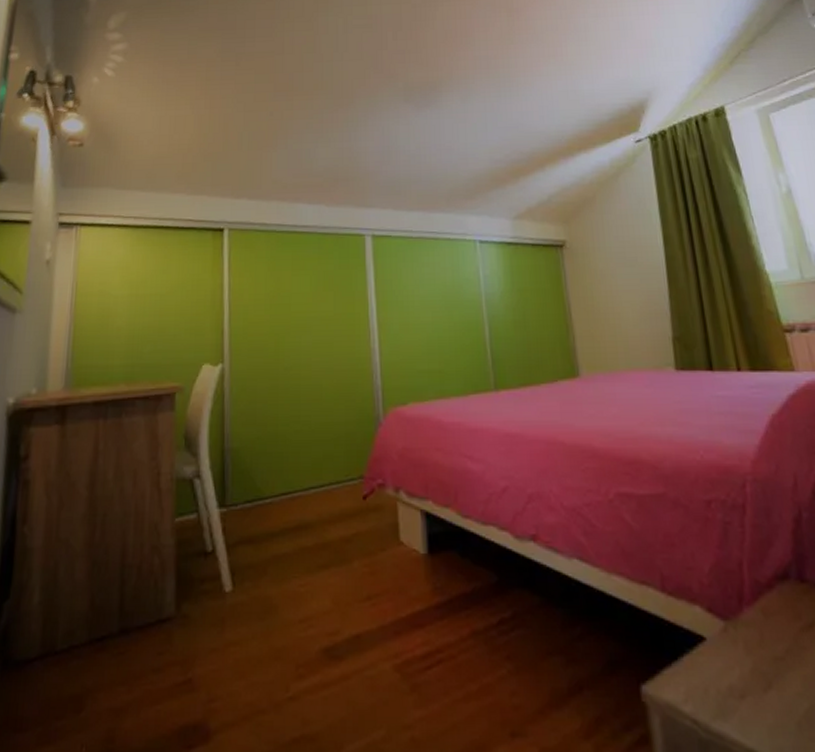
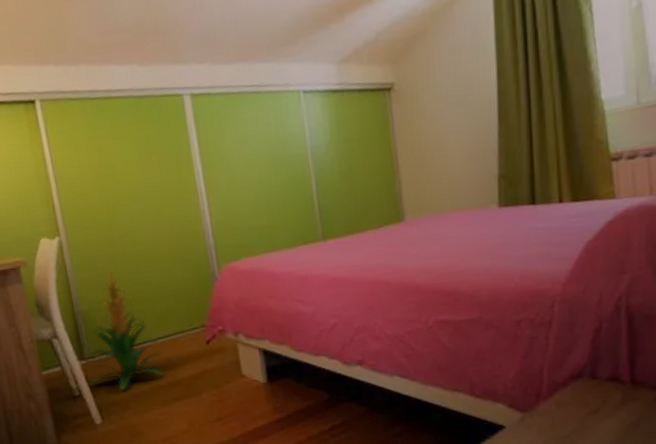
indoor plant: none [227,407,314,551] -> present [87,272,163,391]

